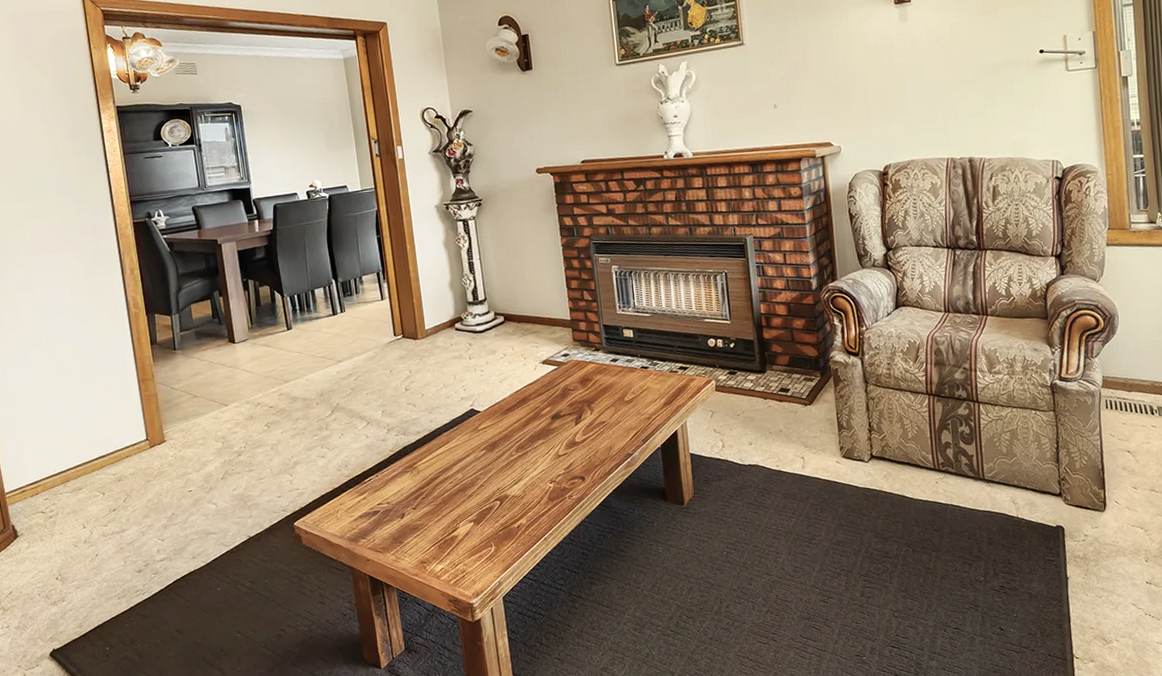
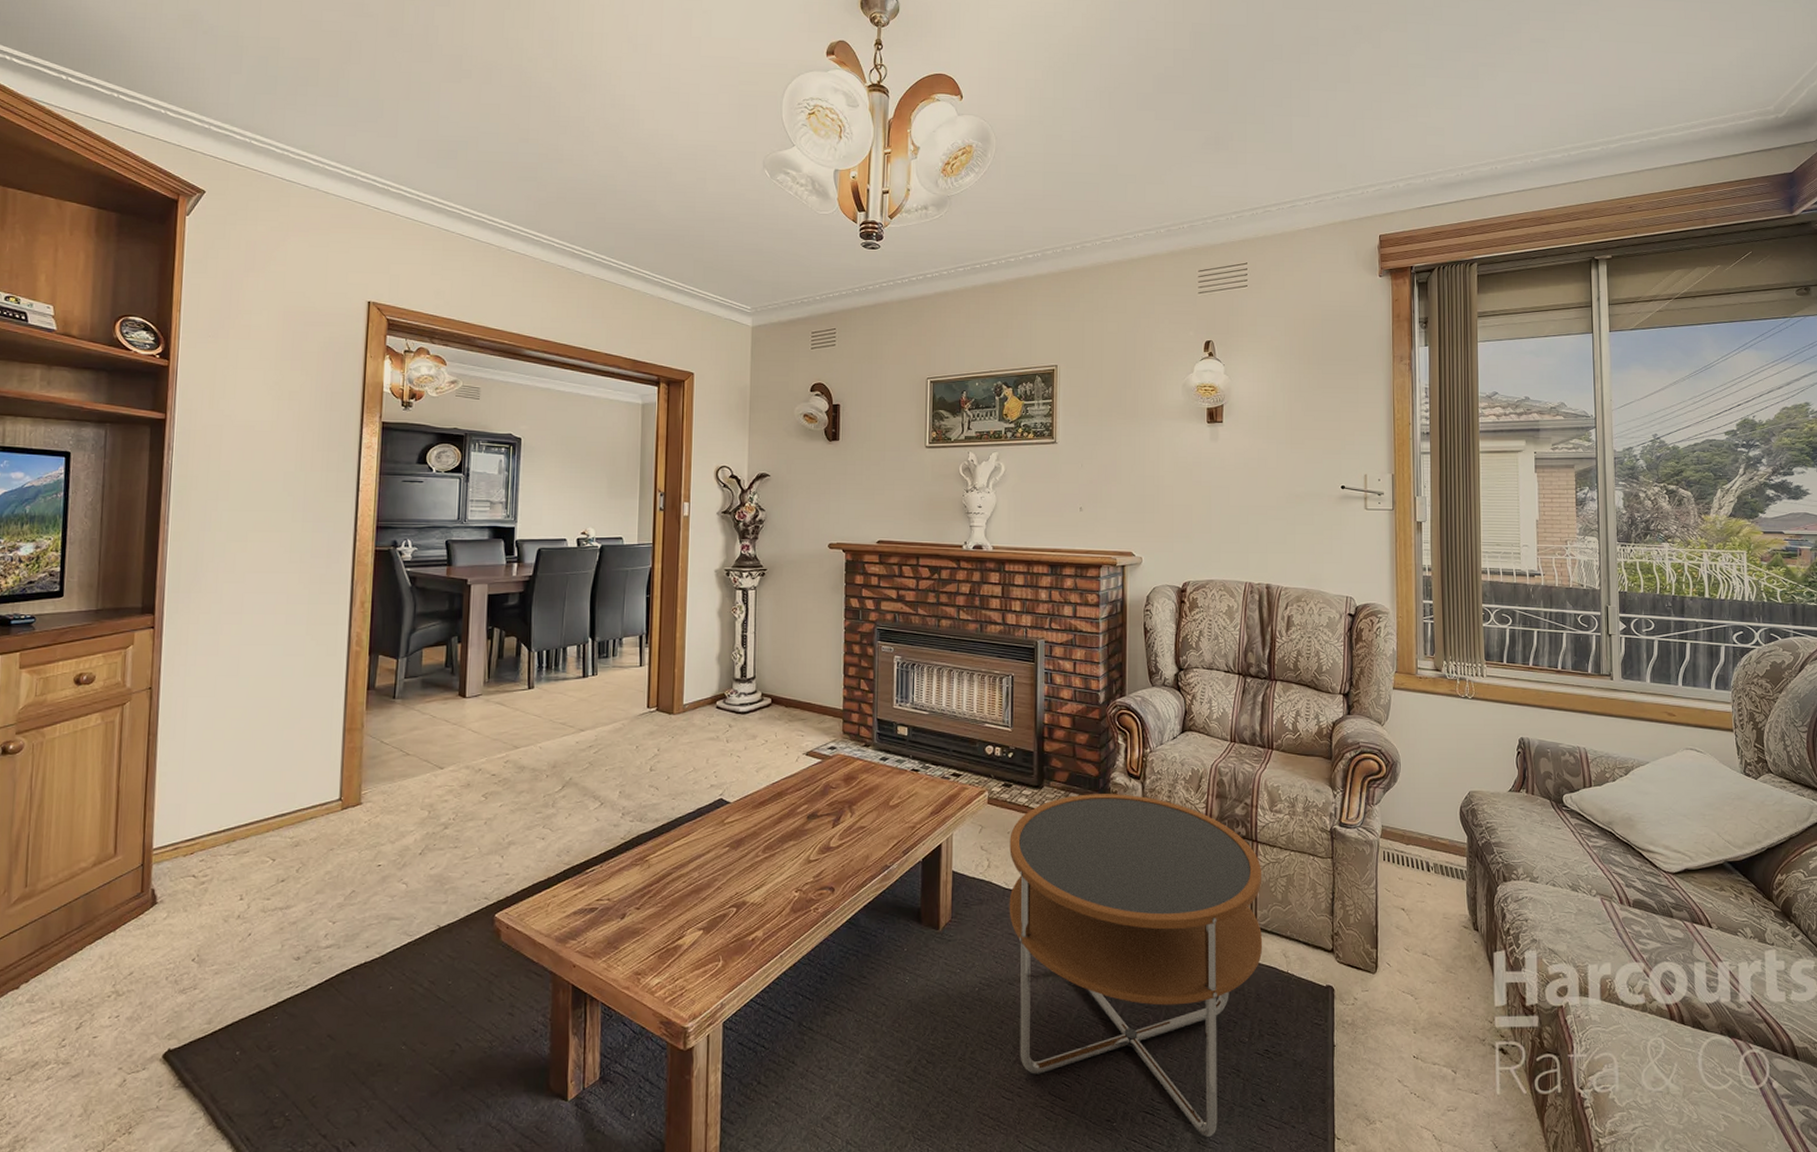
side table: none [740,370,992,664] -> present [1009,794,1263,1137]

